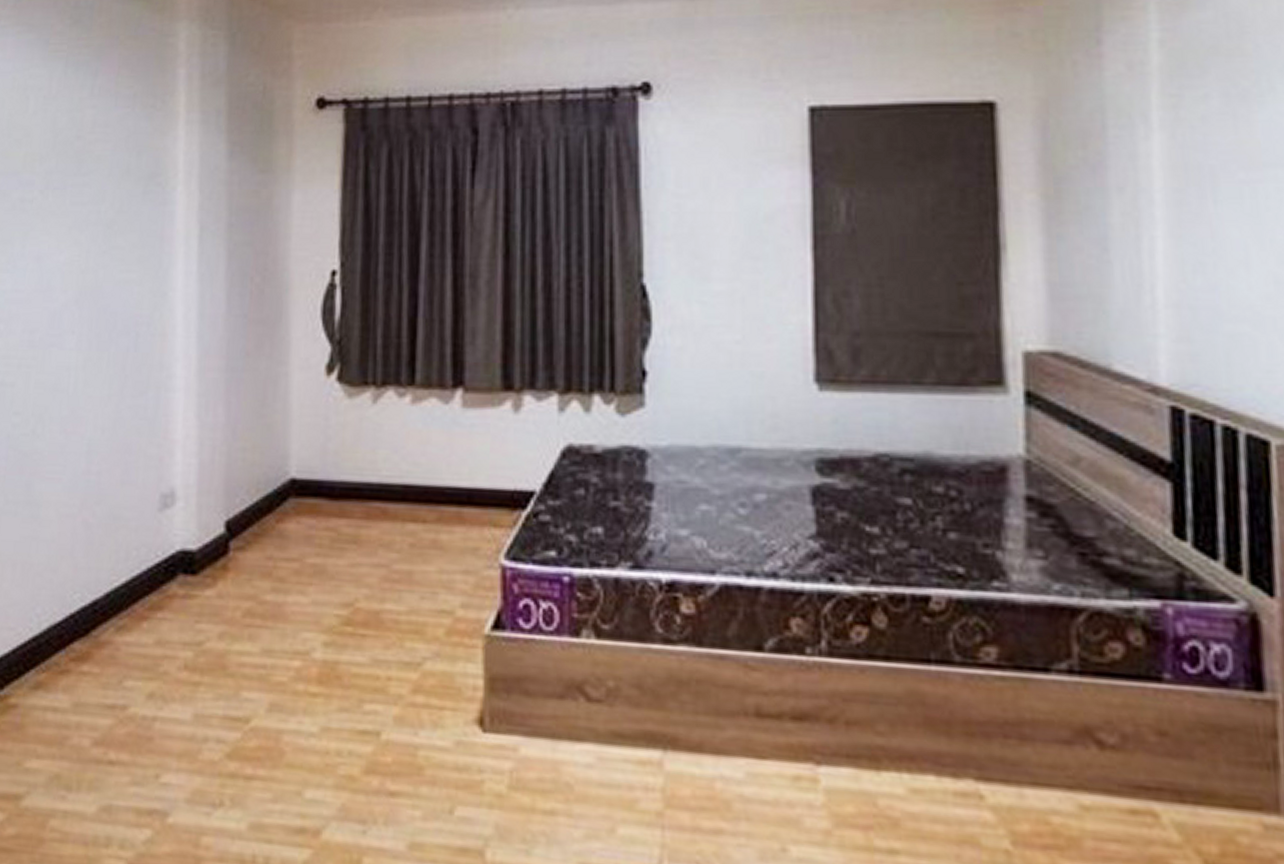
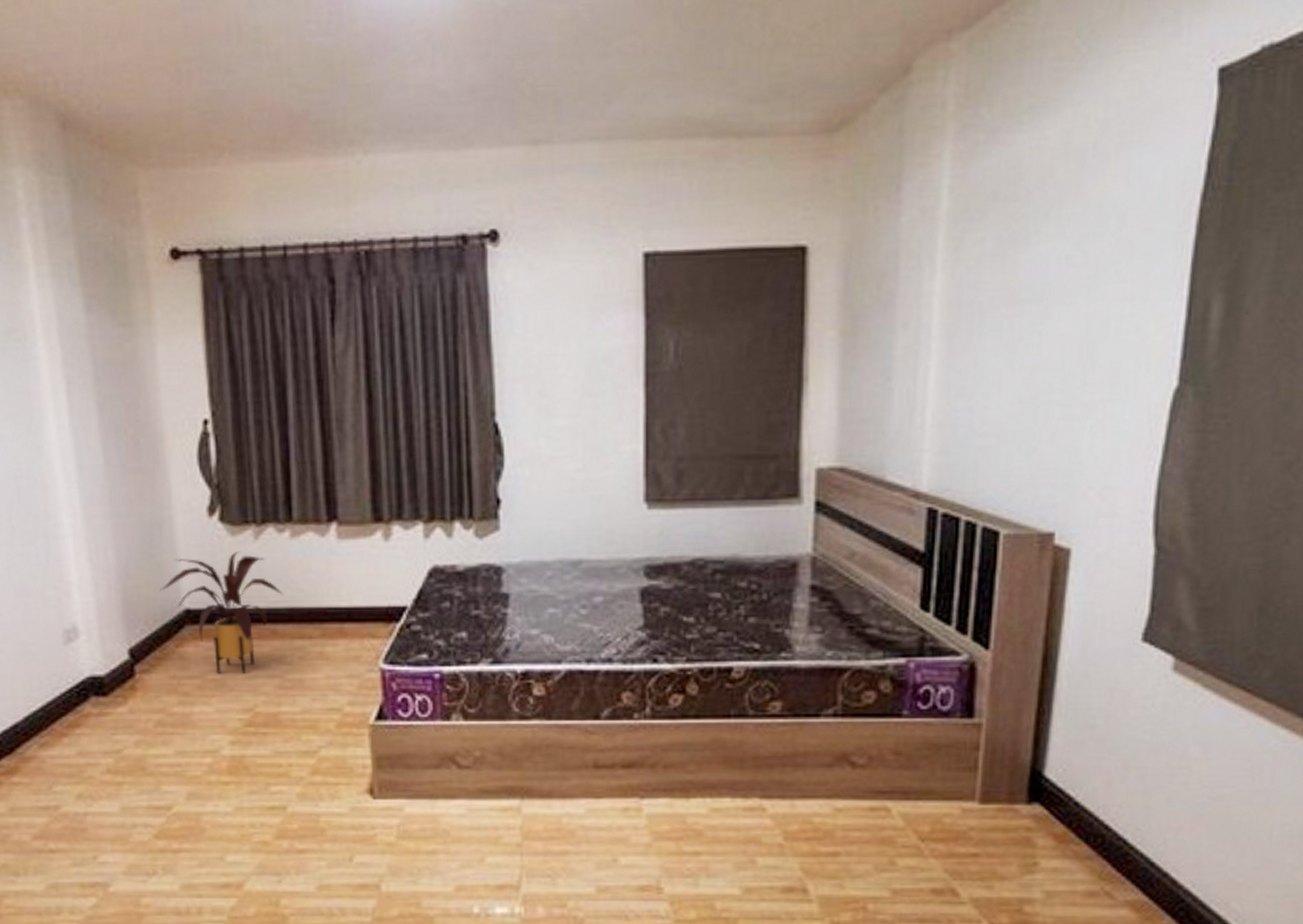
house plant: none [266,416,397,560] -> present [160,552,282,674]

